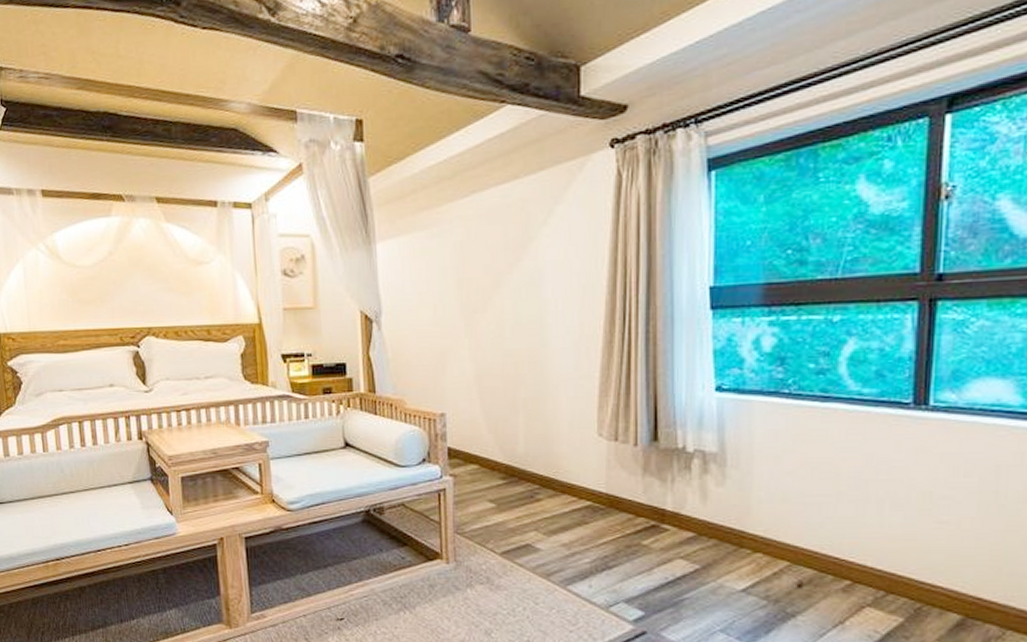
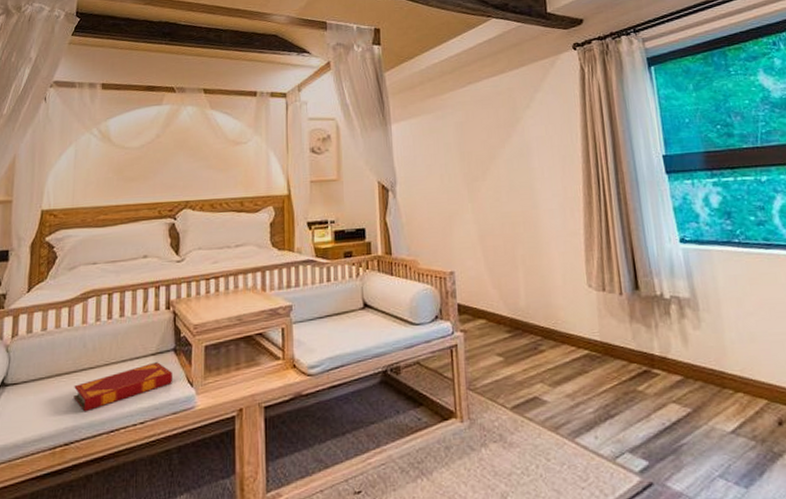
hardback book: none [57,490,152,532] -> present [73,362,172,412]

